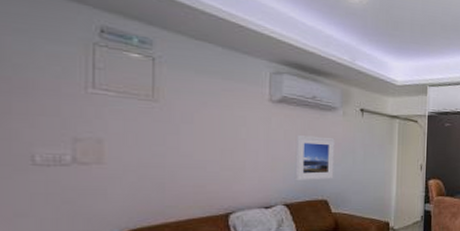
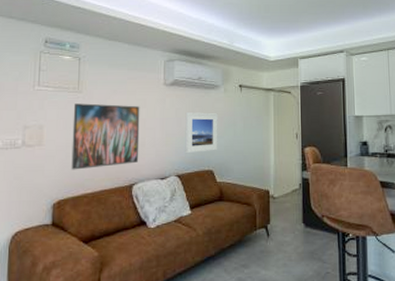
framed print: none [146,115,238,195] -> present [71,103,140,170]

